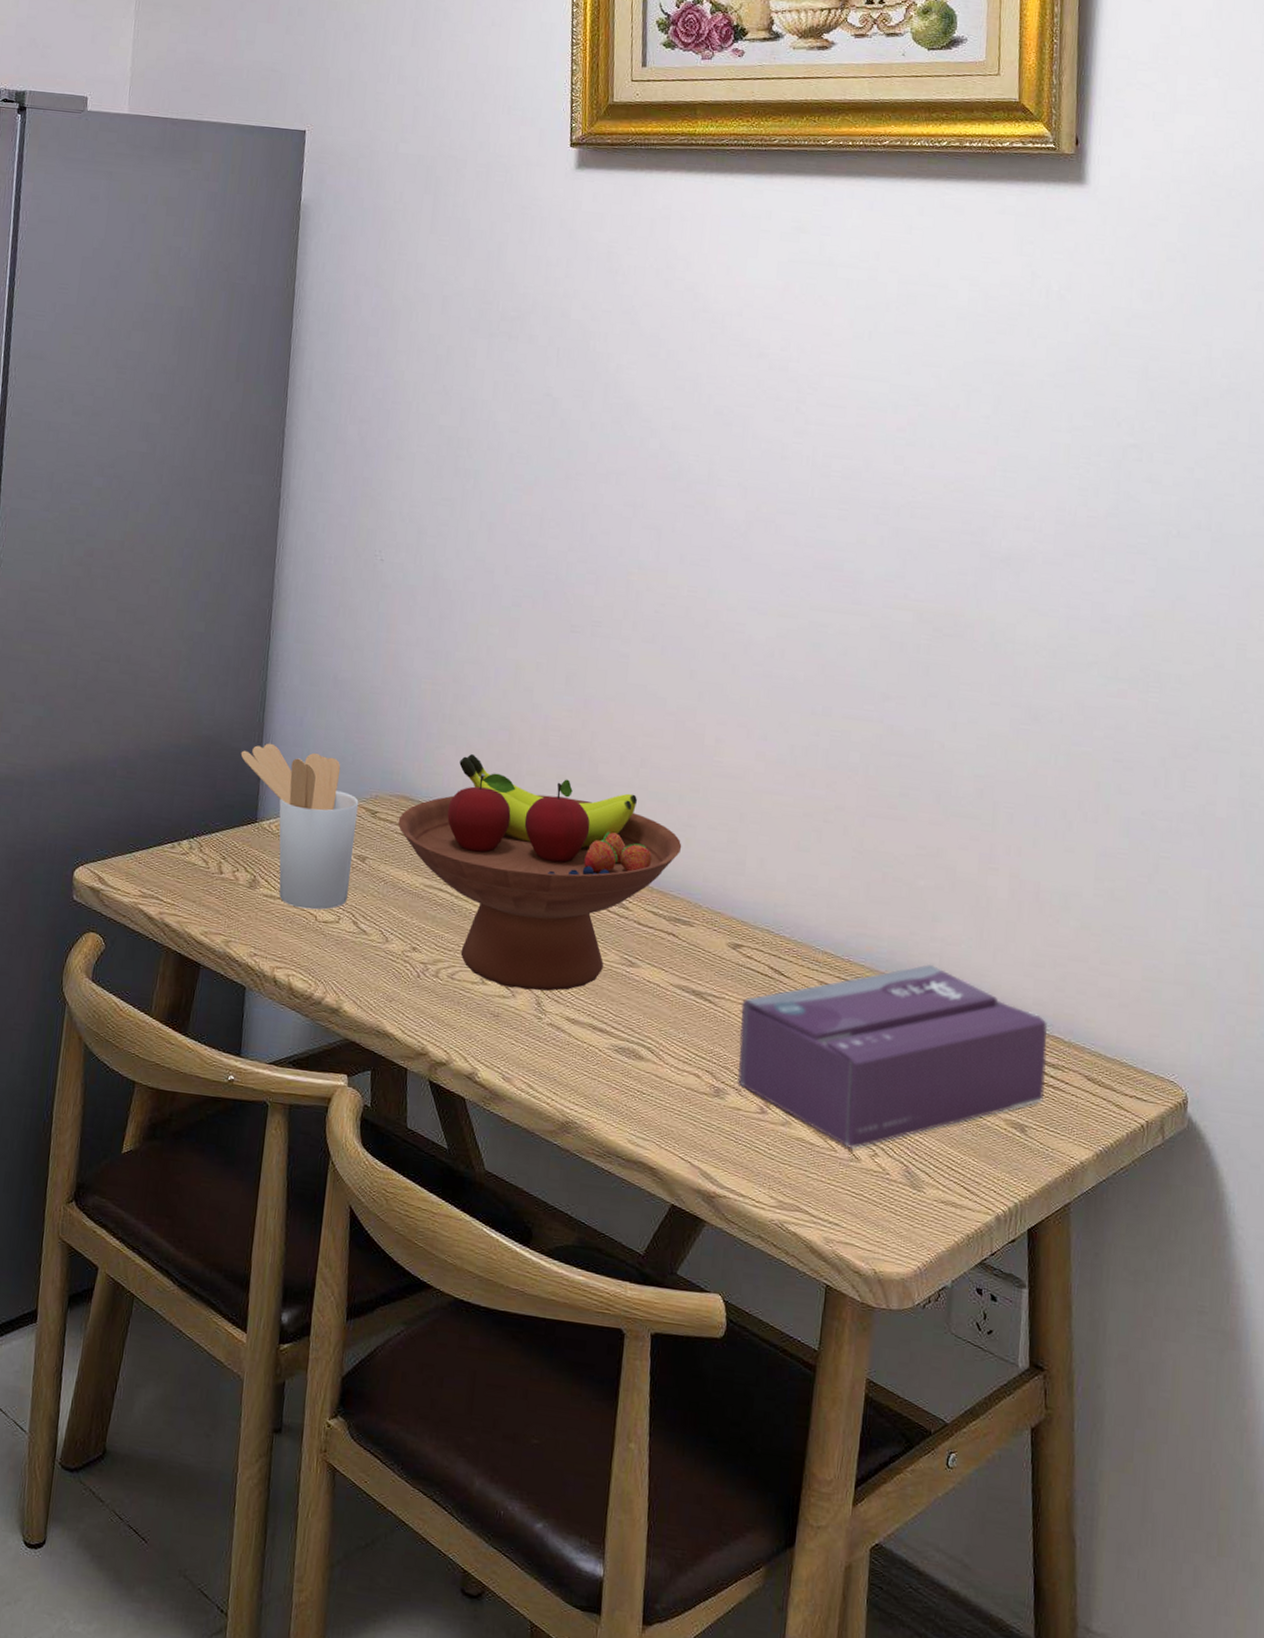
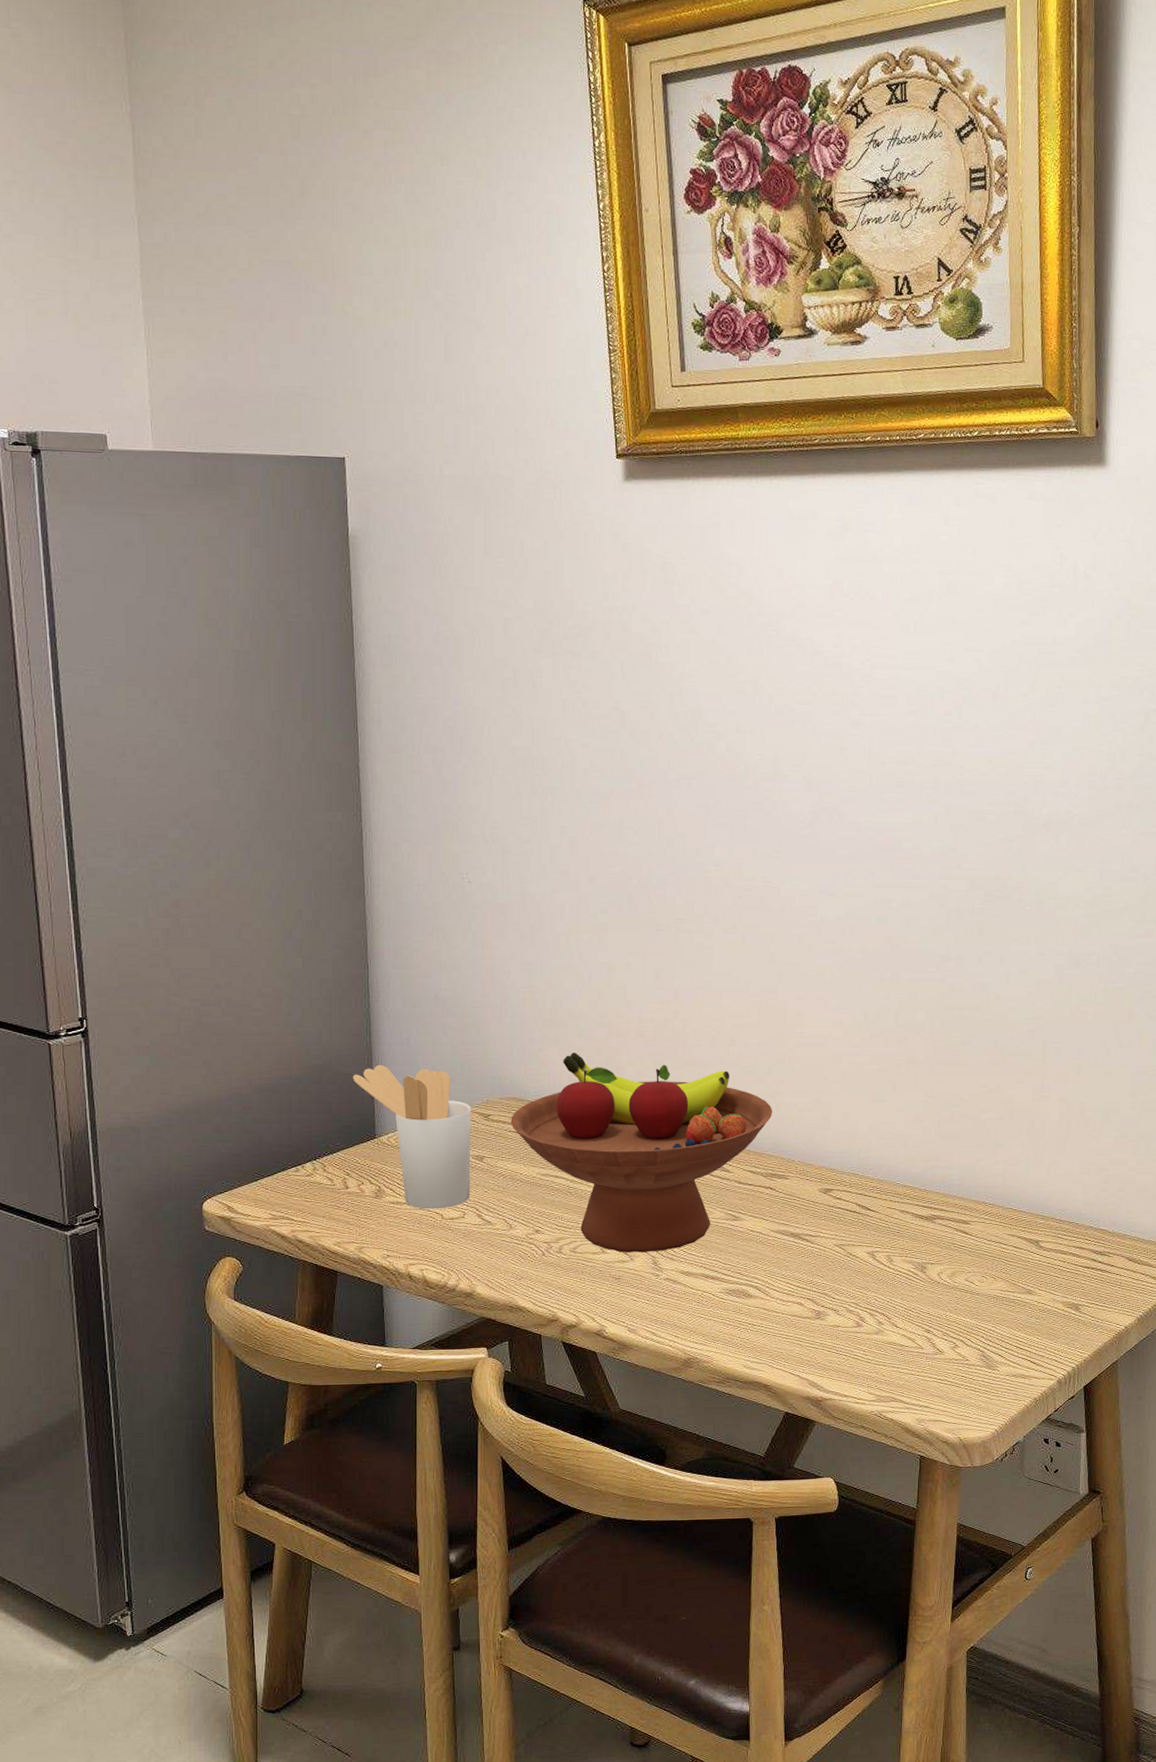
tissue box: present [737,964,1048,1150] -> none [834,1183,1095,1345]

